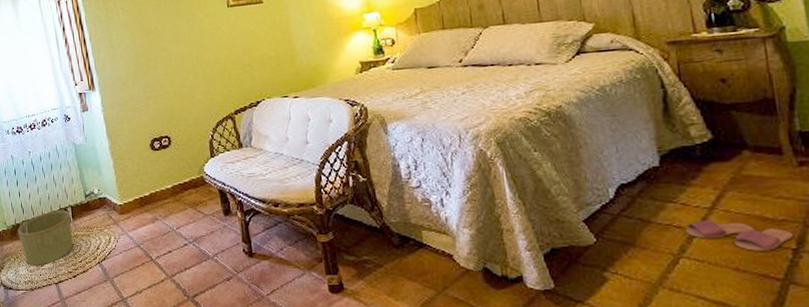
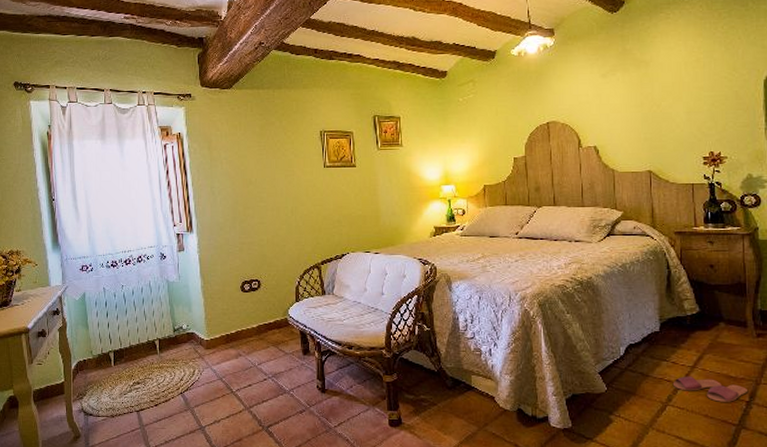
basket: present [18,210,74,266] -> none [104,343,158,394]

